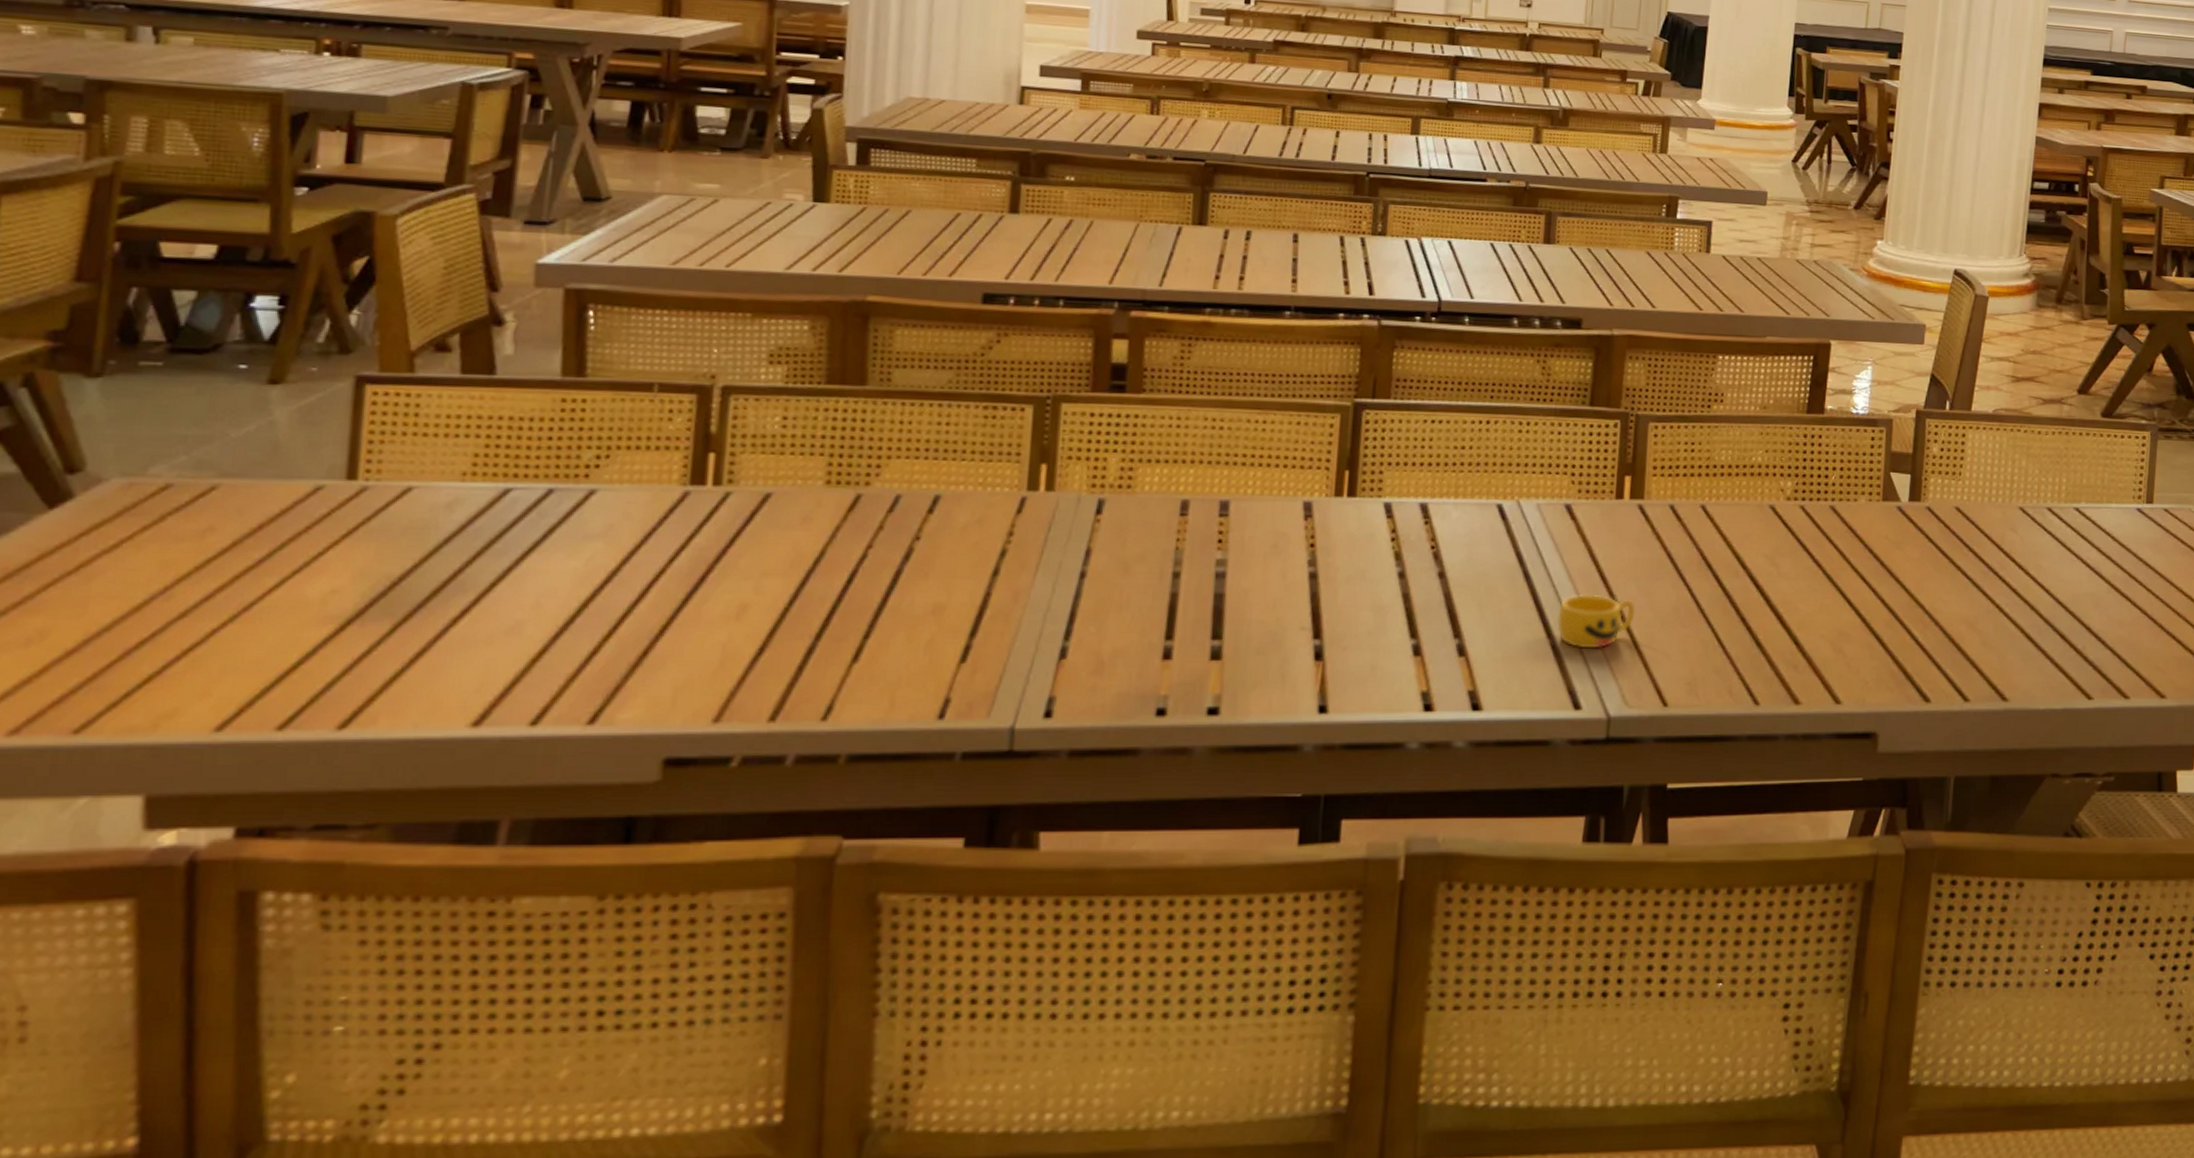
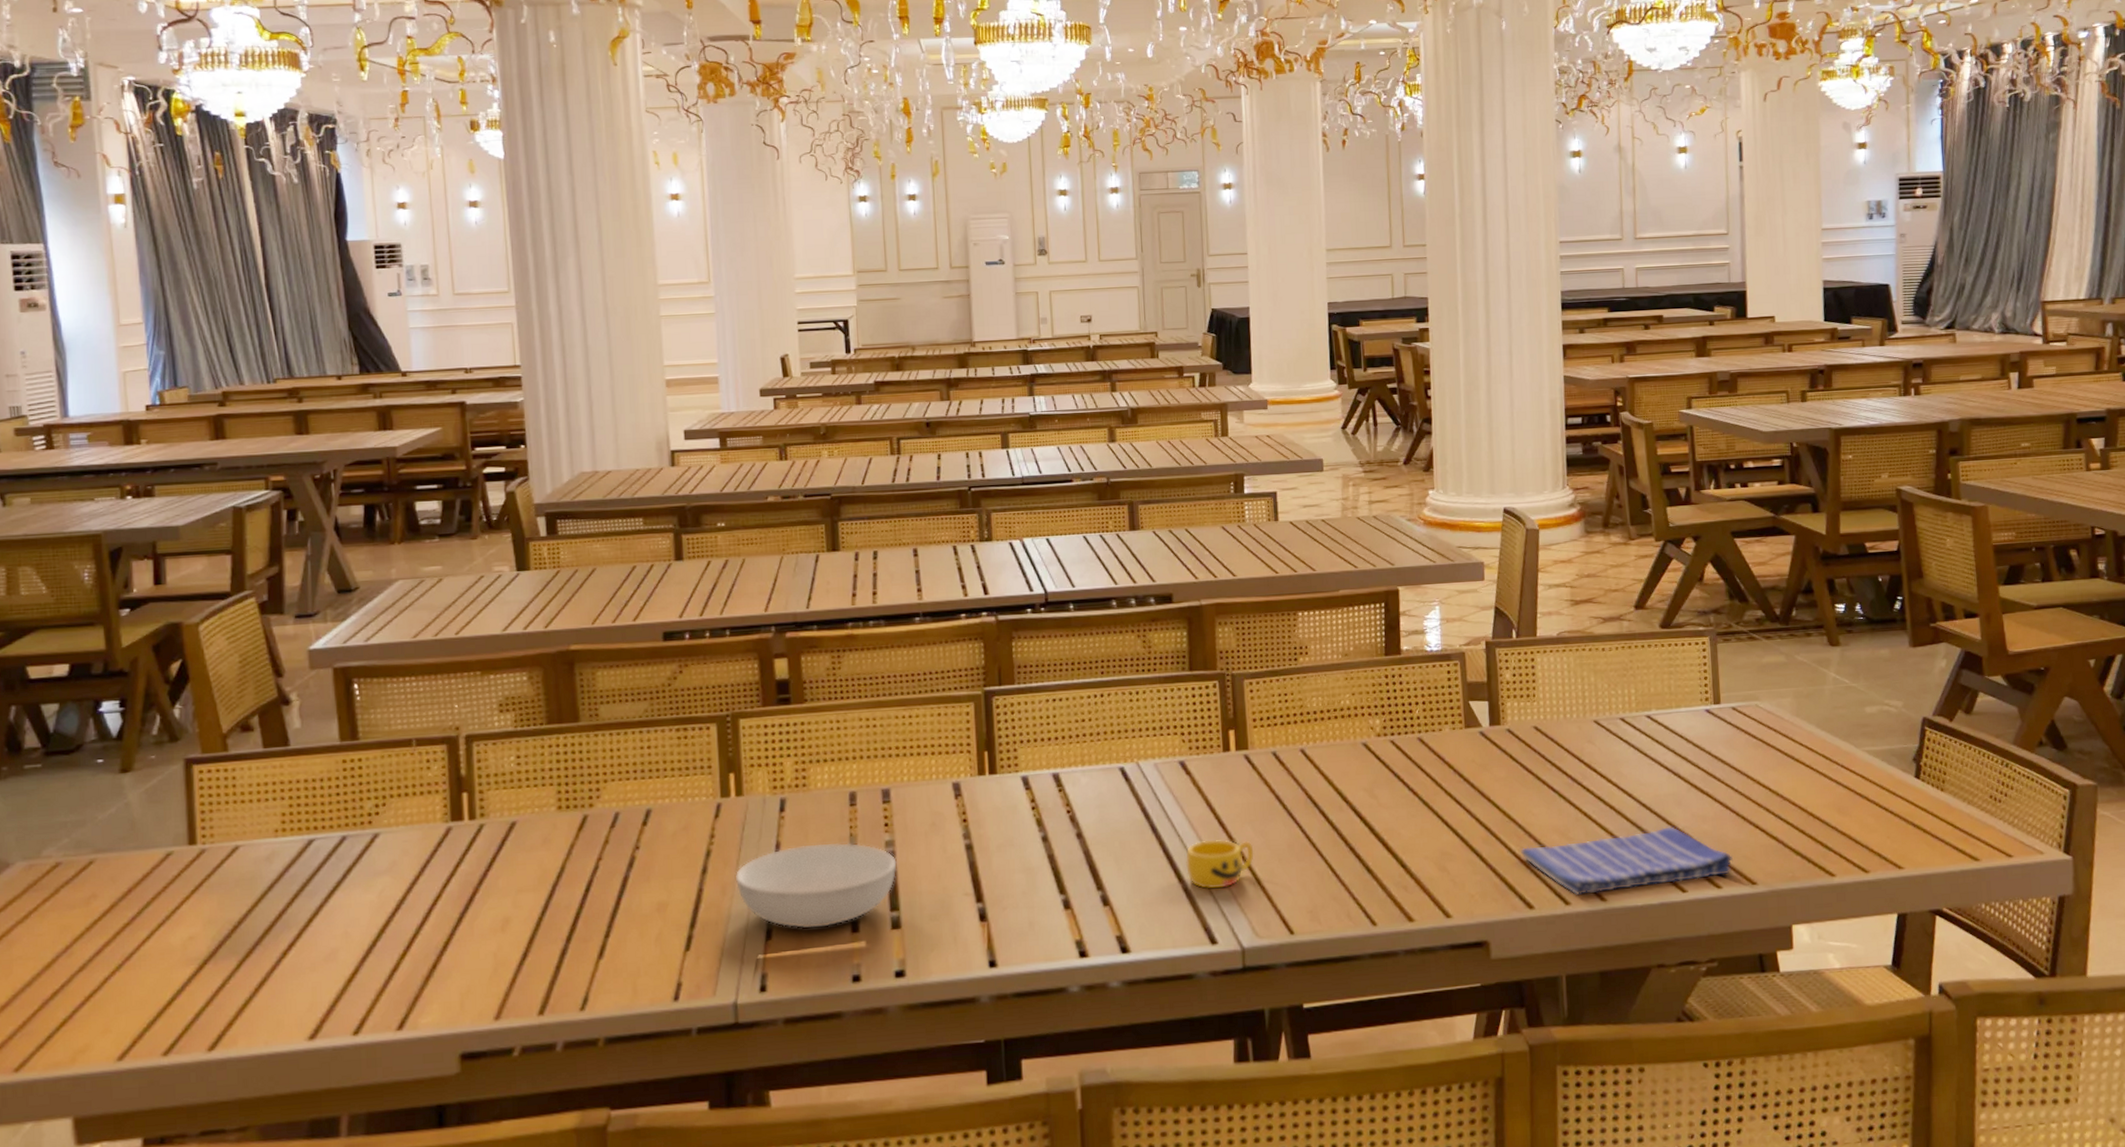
serving bowl: none [1031,554,1227,651] -> present [735,843,897,929]
dish towel: none [1923,628,2144,692] -> present [1520,826,1733,895]

